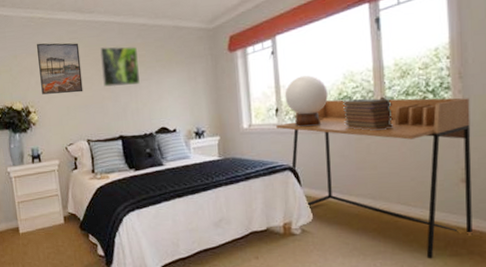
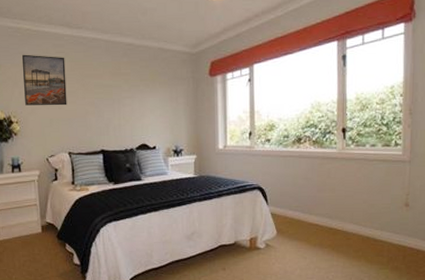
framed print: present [100,46,140,87] -> none [85,63,123,103]
desk: present [276,98,473,259] -> none [249,127,417,273]
table lamp: present [284,75,328,128] -> none [258,103,297,151]
book stack: present [343,98,393,132] -> none [309,127,352,158]

